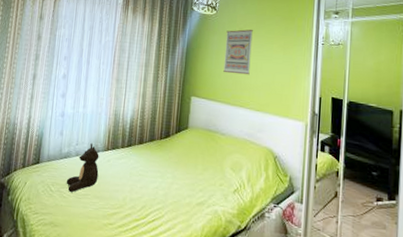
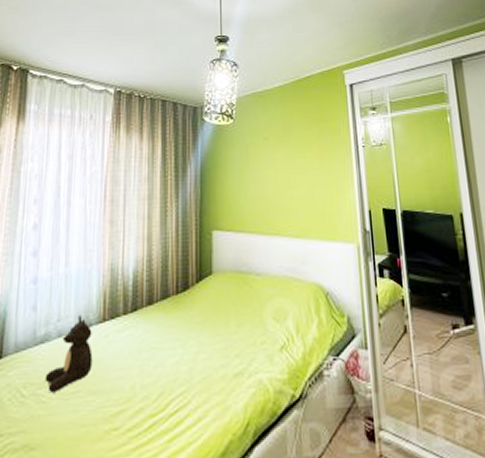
wall art: present [223,29,253,75] -> none [248,137,283,195]

